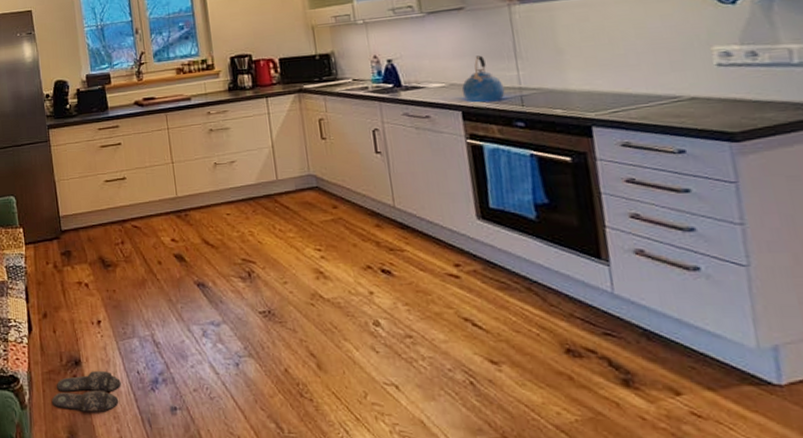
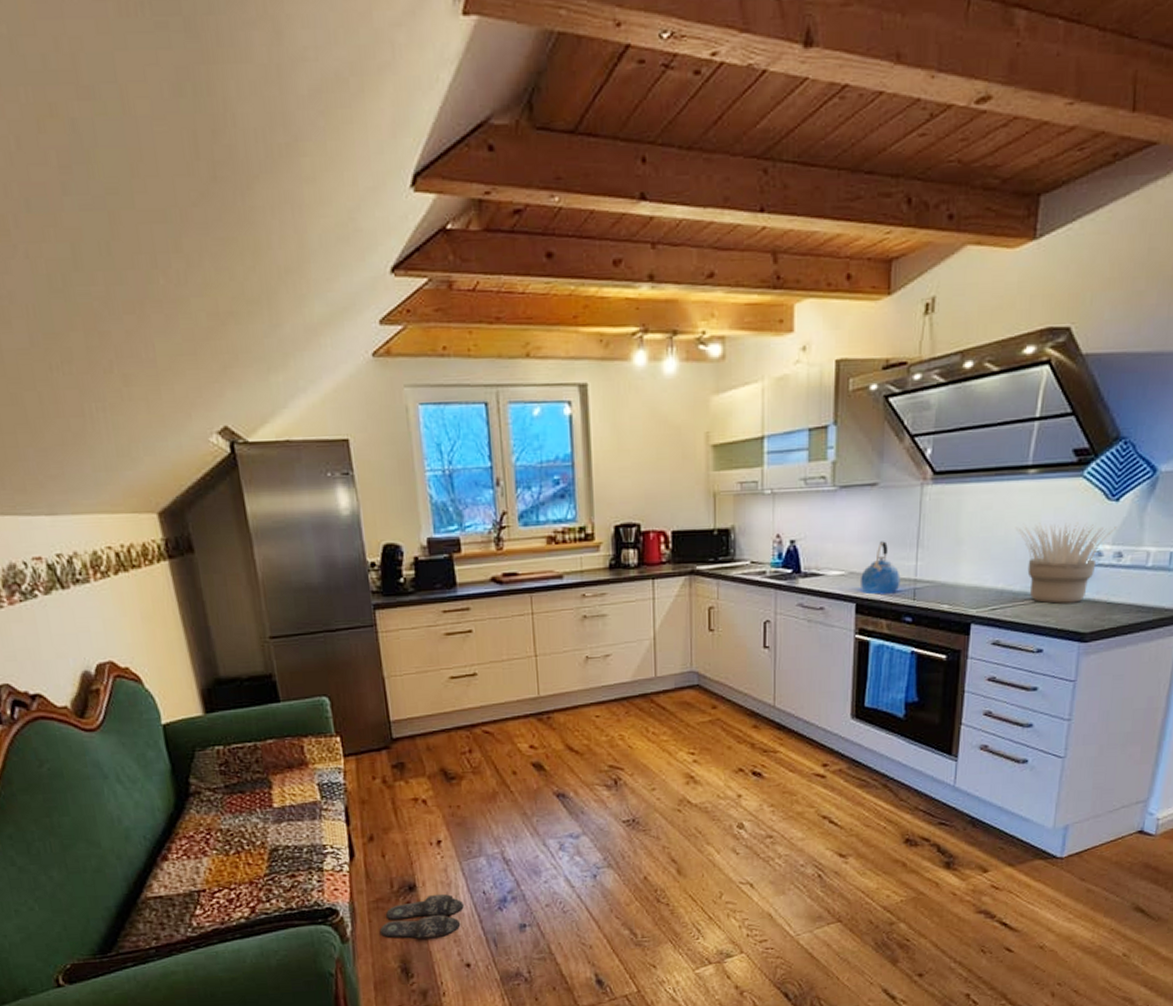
potted plant: none [619,25,742,105] -> present [1015,522,1117,604]

